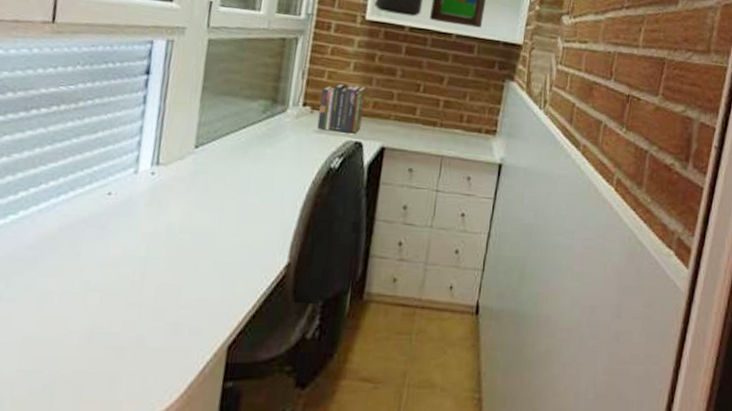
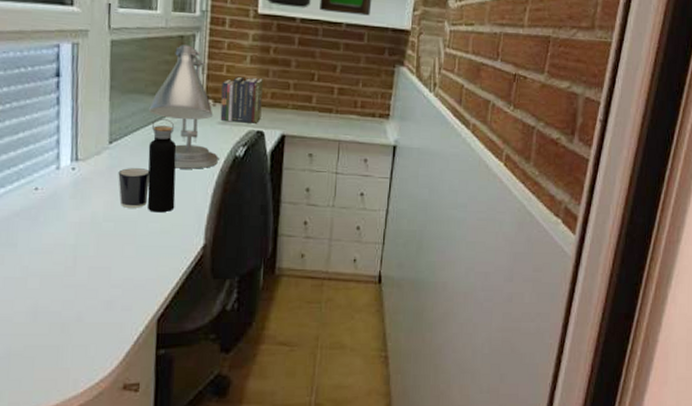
mug: none [199,175,236,220] -> present [118,168,150,208]
water bottle: none [229,124,268,226] -> present [147,119,177,213]
desk lamp: none [241,47,313,180] -> present [149,45,219,169]

